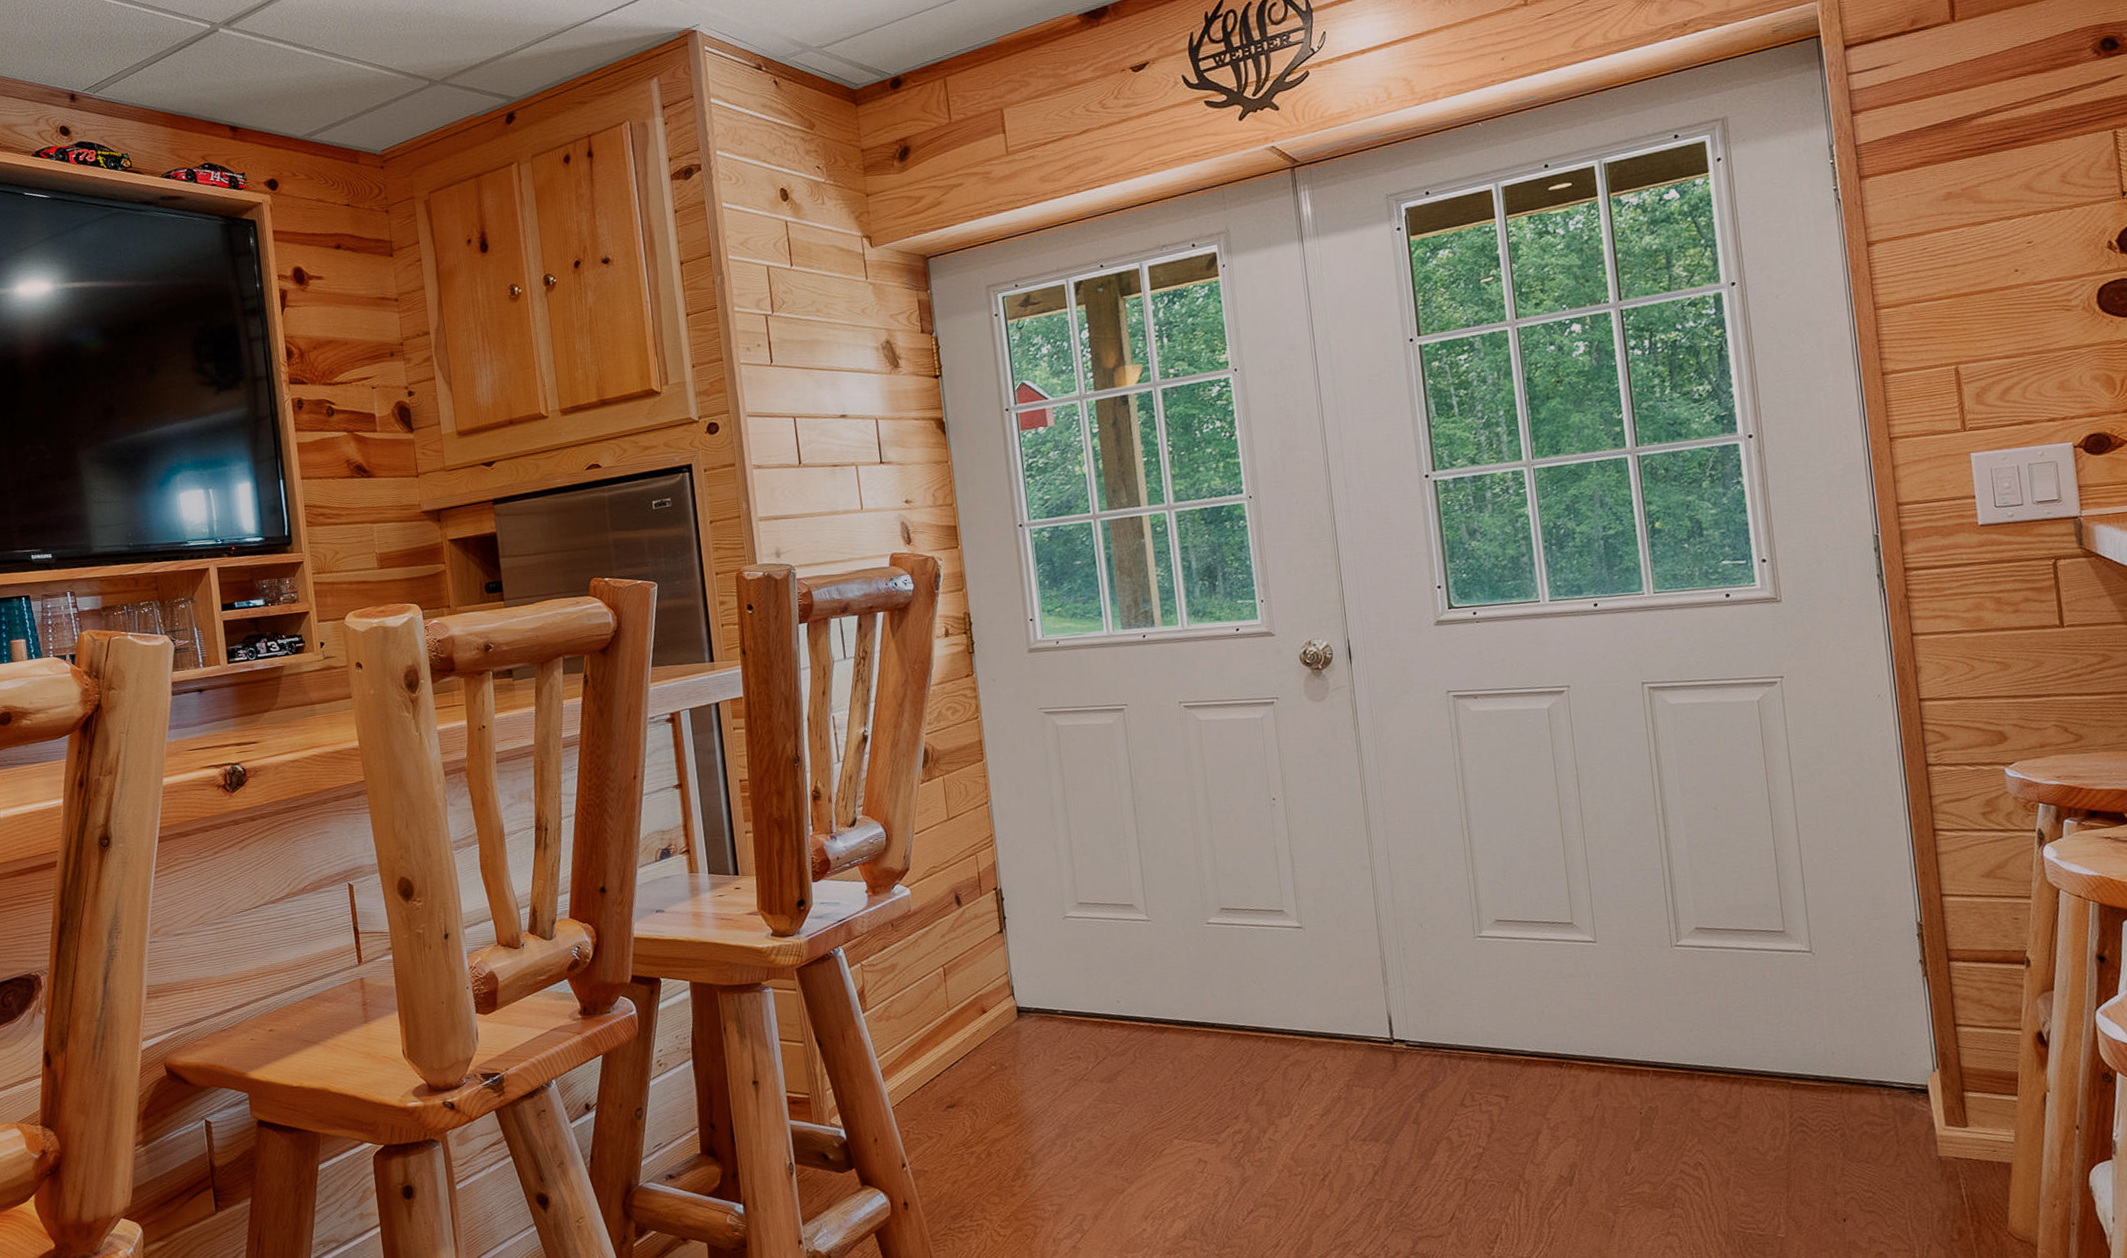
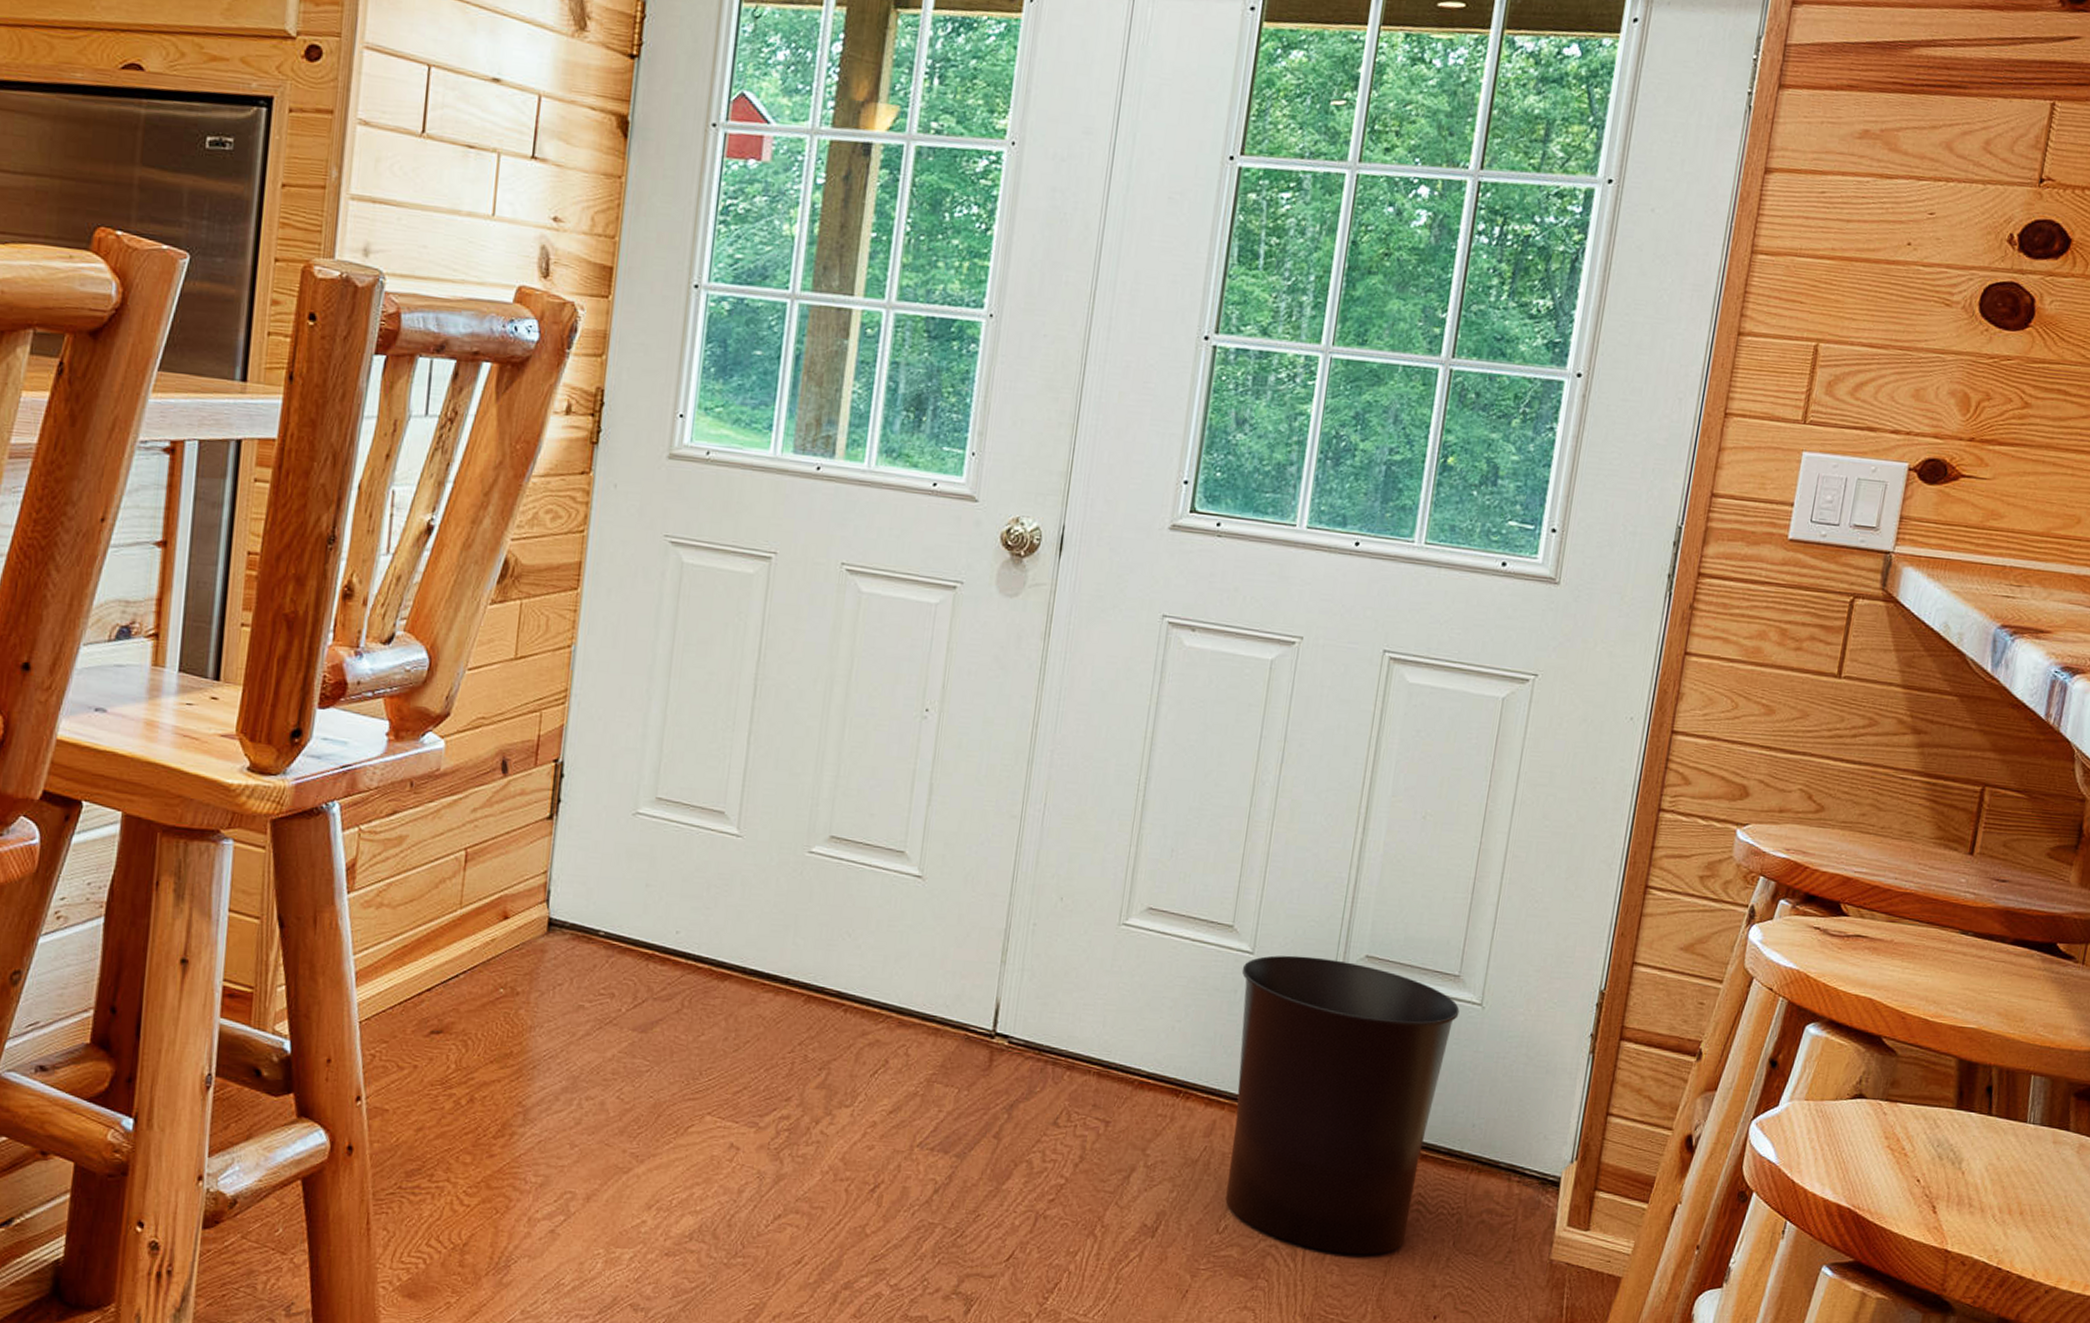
waste bin: none [1589,935,1797,1178] -> present [1225,955,1460,1255]

